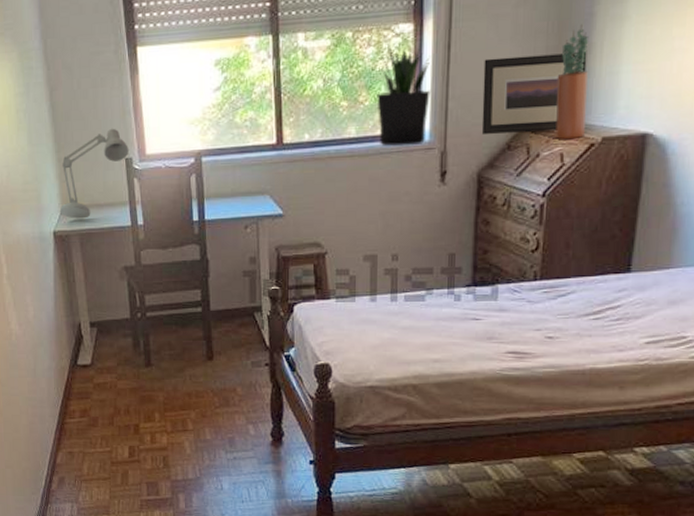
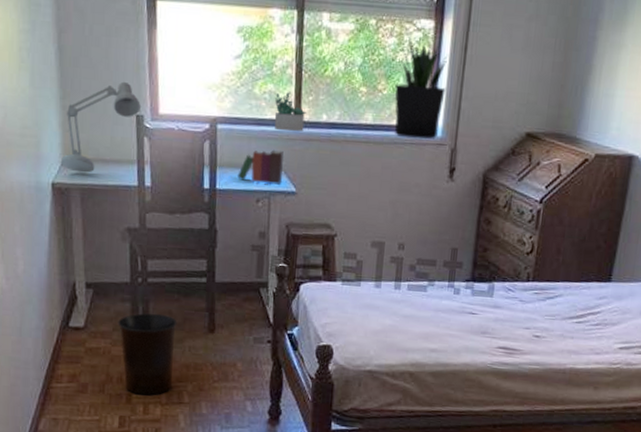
waste bin: none [121,346,177,425] -> present [118,313,177,396]
books: none [225,174,268,209] -> present [237,149,284,185]
succulent plant: none [255,116,288,156] -> present [274,92,306,132]
picture frame: present [481,52,587,136] -> none [489,65,588,142]
vase: present [555,25,588,140] -> none [555,46,590,153]

